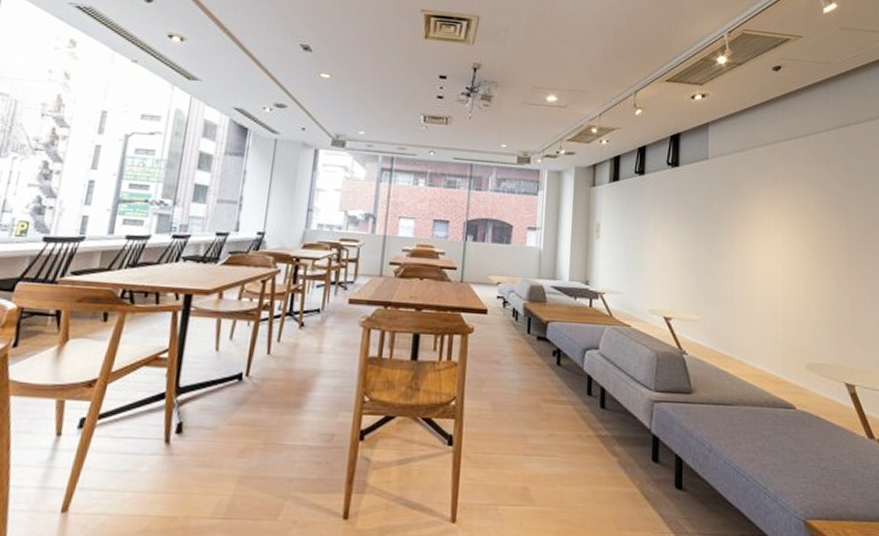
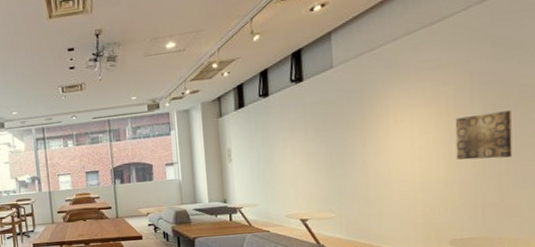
wall art: none [814,234,863,283] -> present [455,111,512,160]

